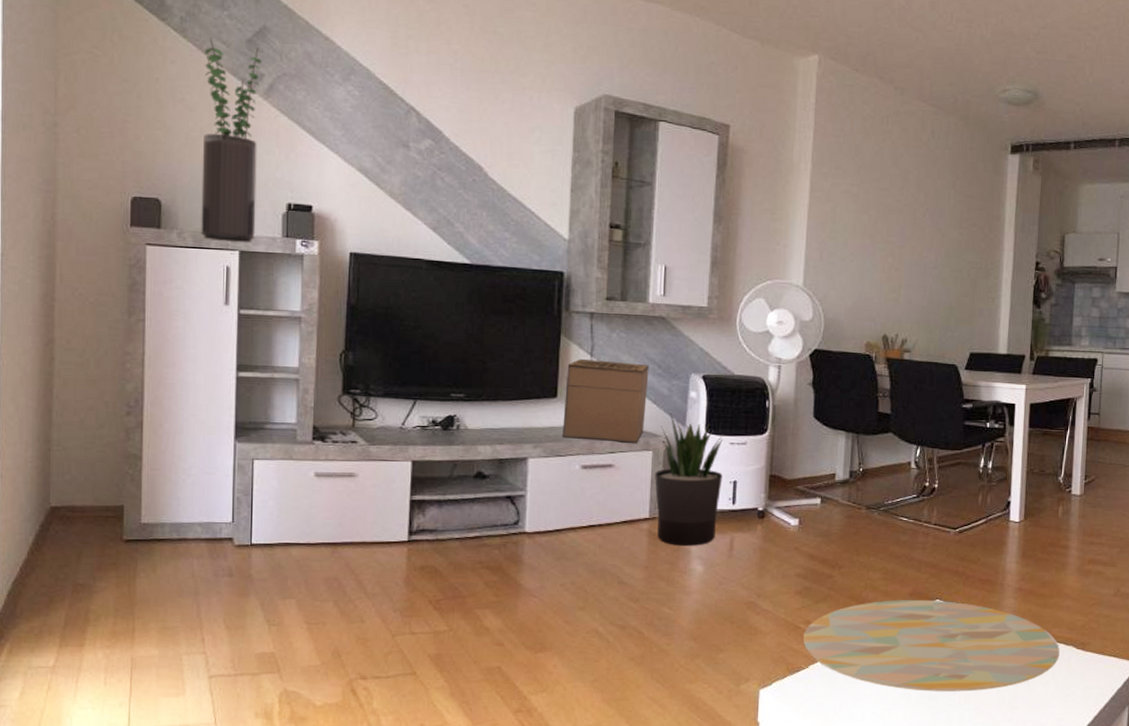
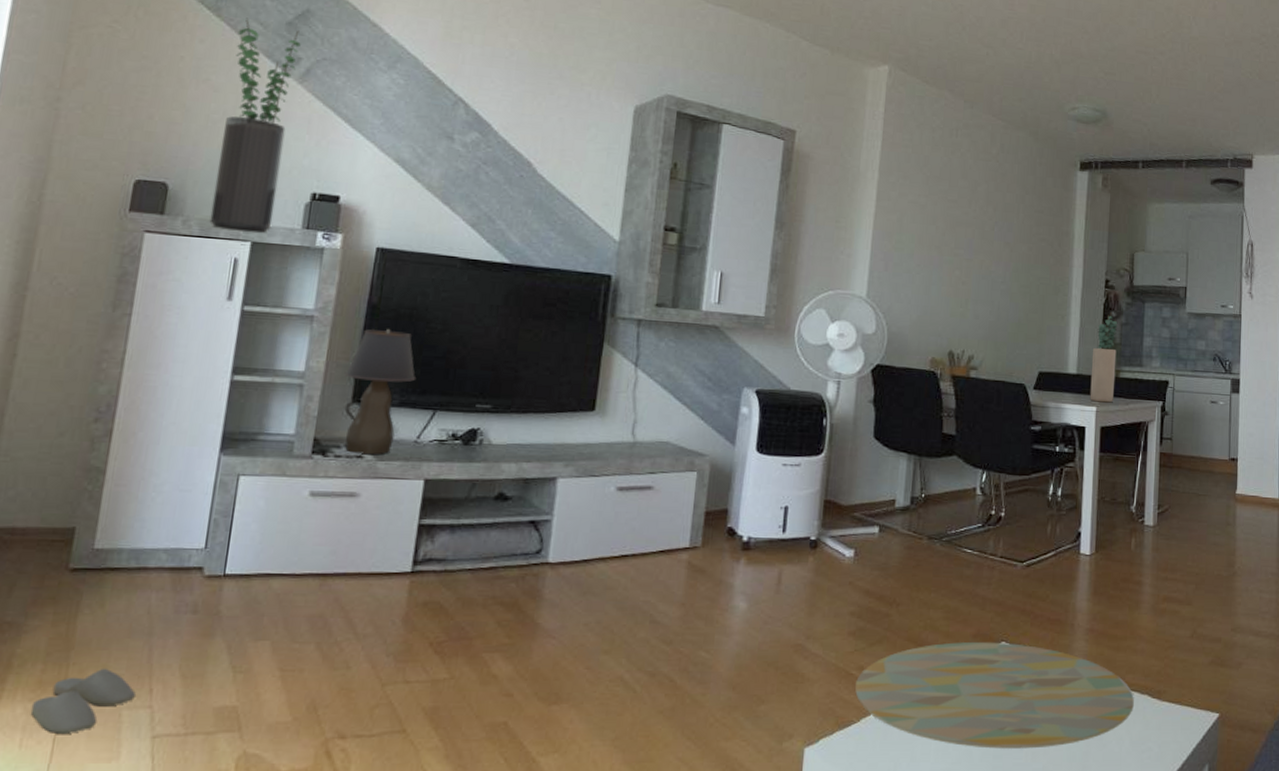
slippers: none [109,621,192,674] -> present [30,668,137,733]
table lamp: none [333,326,397,441] -> present [344,328,417,455]
decorative box: present [562,359,649,444] -> none [598,369,699,464]
planter: present [655,412,723,546] -> none [697,429,776,579]
vase: none [1019,293,1048,381] -> present [1090,311,1118,403]

